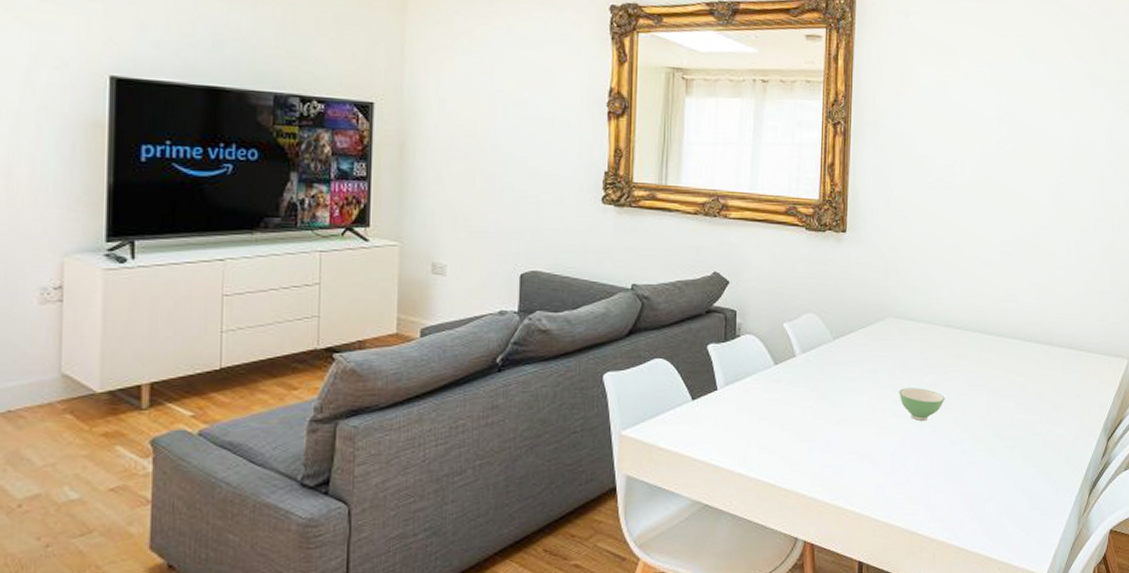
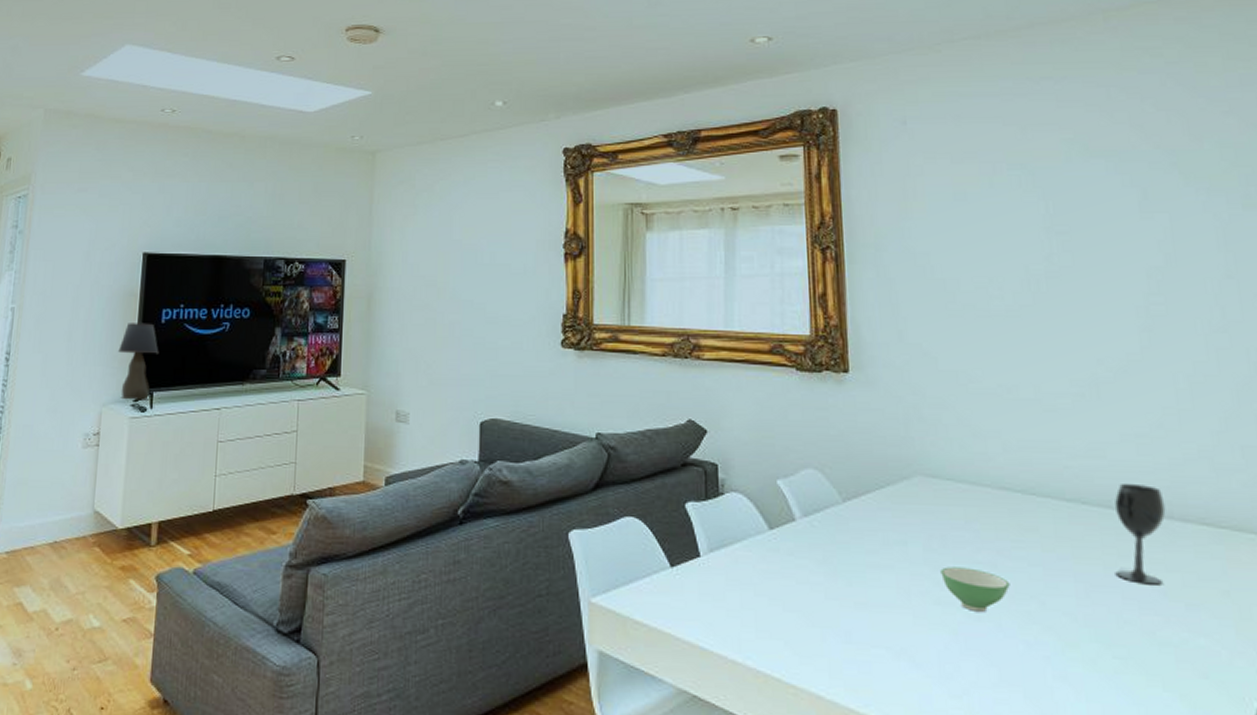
table lamp: none [82,158,140,250] -> present [118,321,159,401]
wine glass: none [1013,320,1050,393] -> present [1114,483,1166,585]

